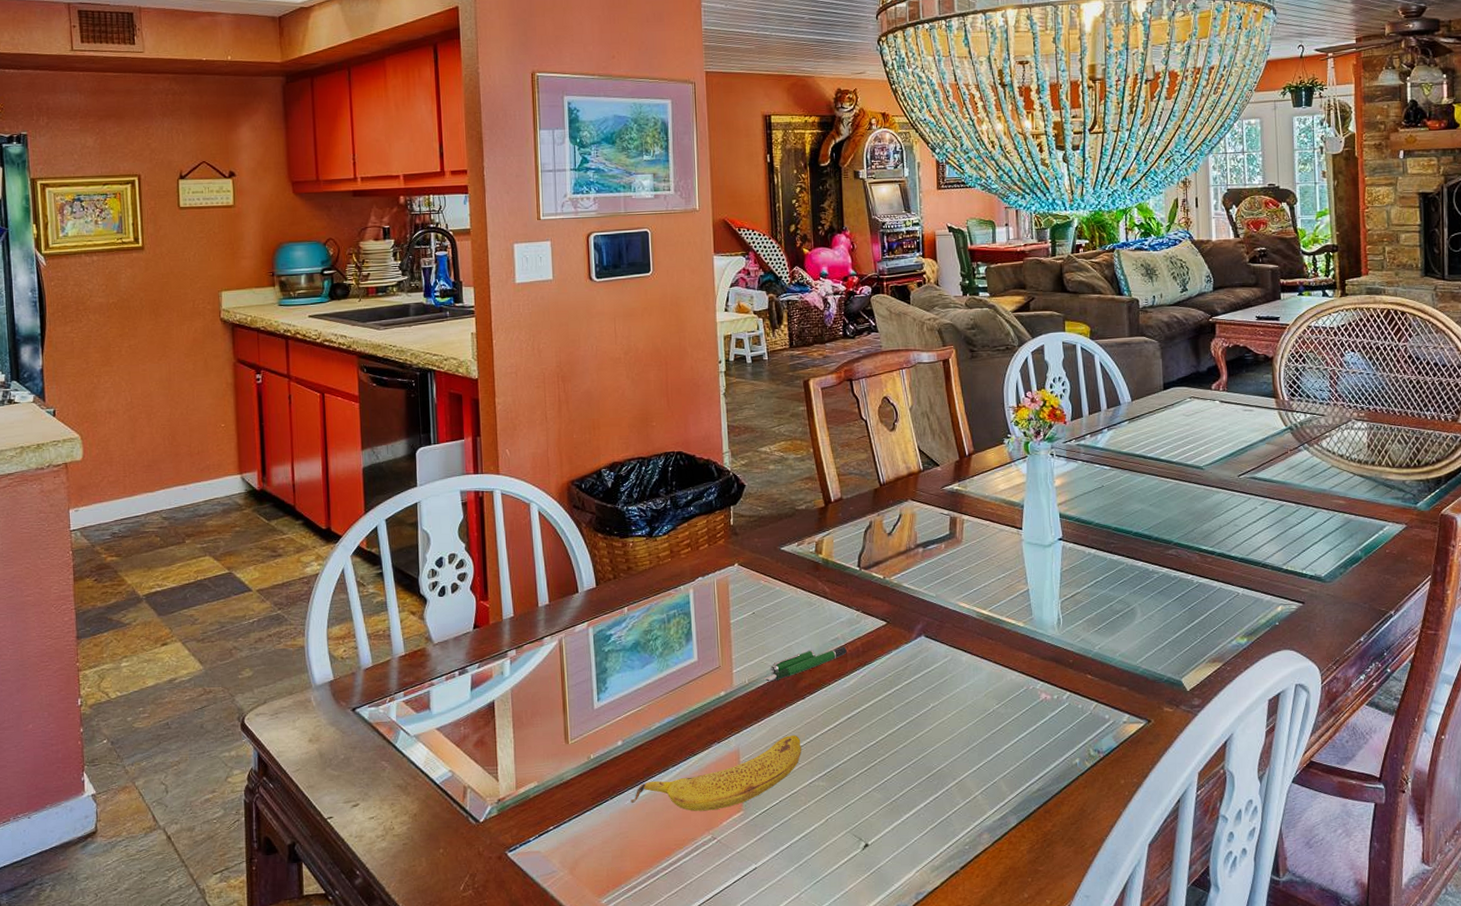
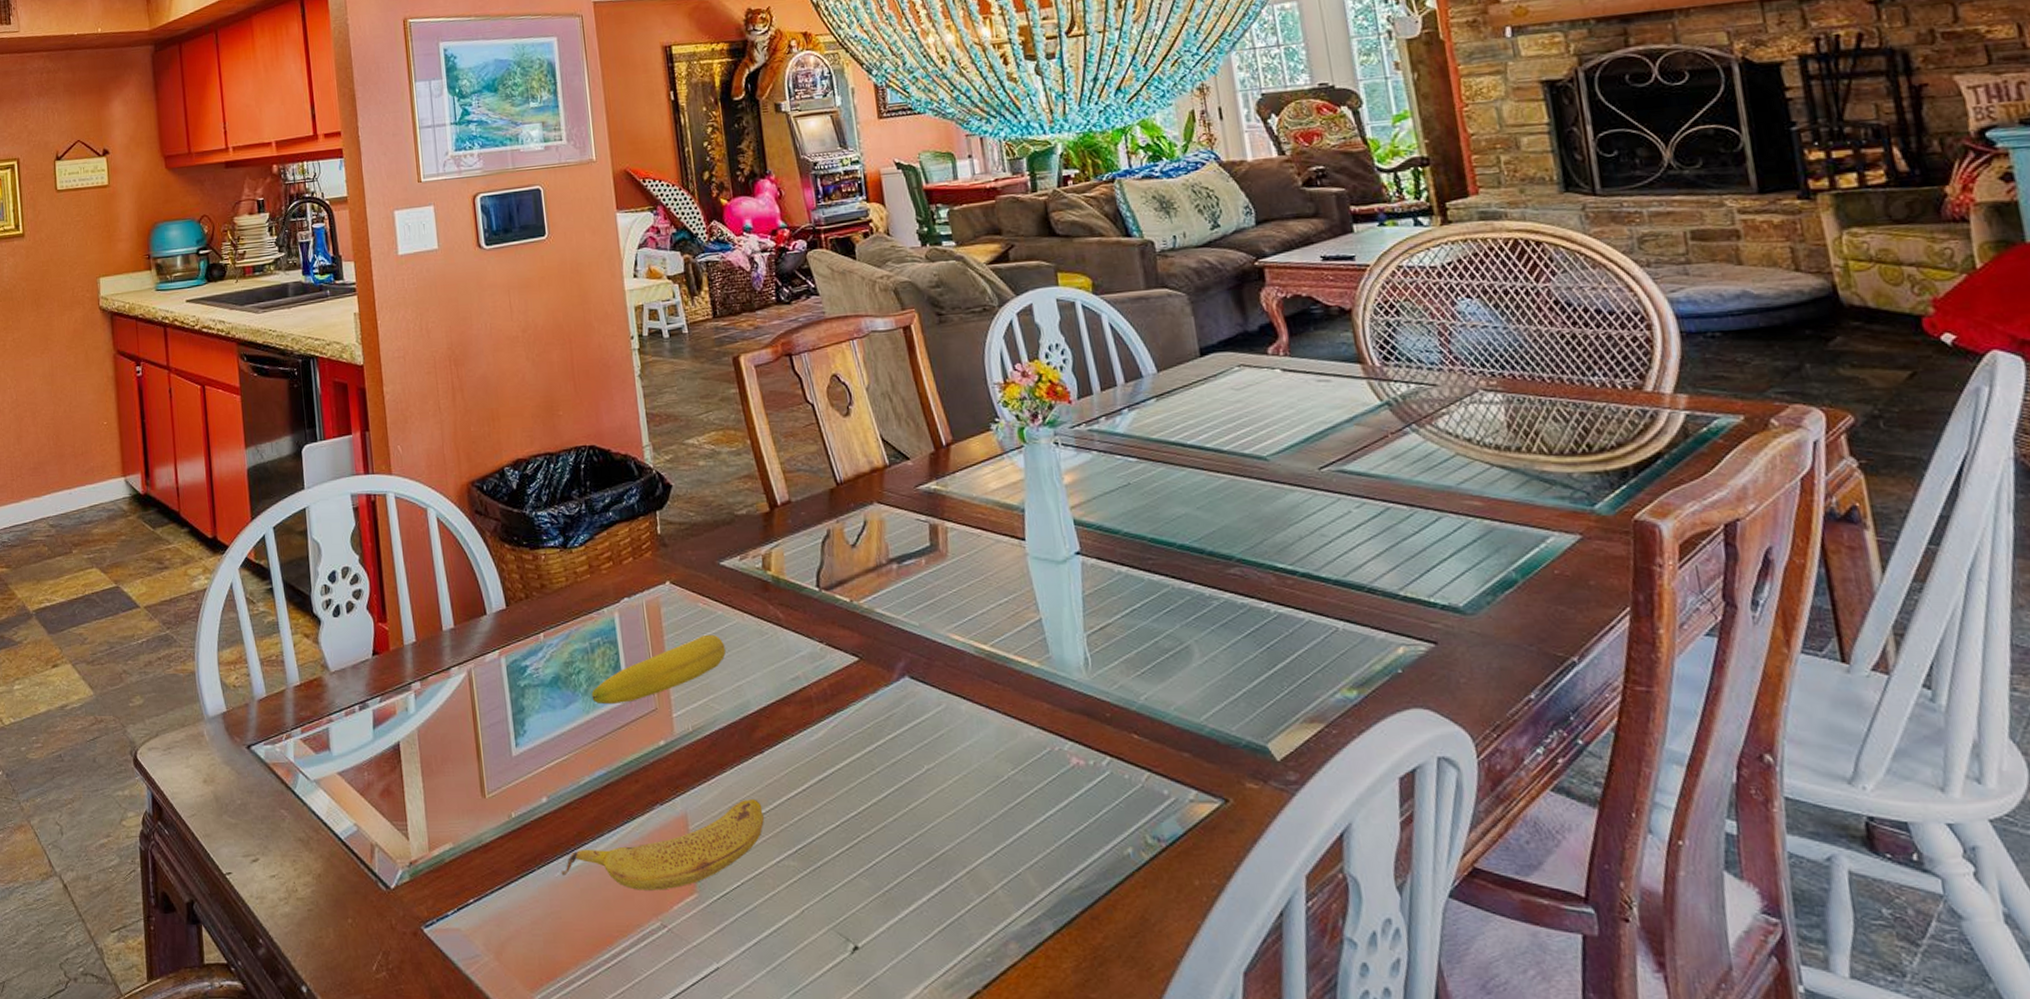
fruit: none [666,605,780,664] -> present [591,634,726,705]
pen: present [762,646,847,682] -> none [709,687,812,730]

